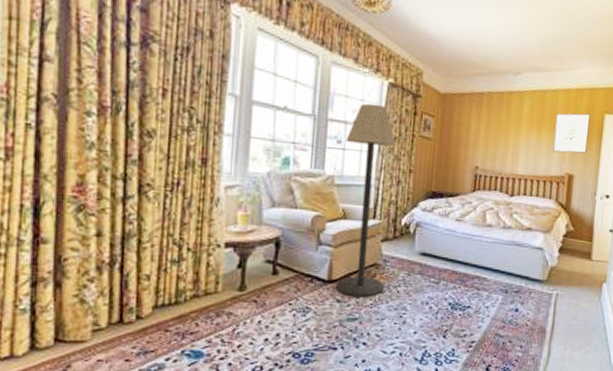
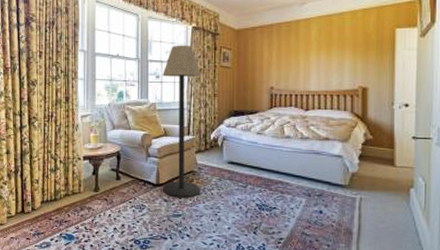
wall art: present [553,113,591,154] -> none [344,30,380,68]

